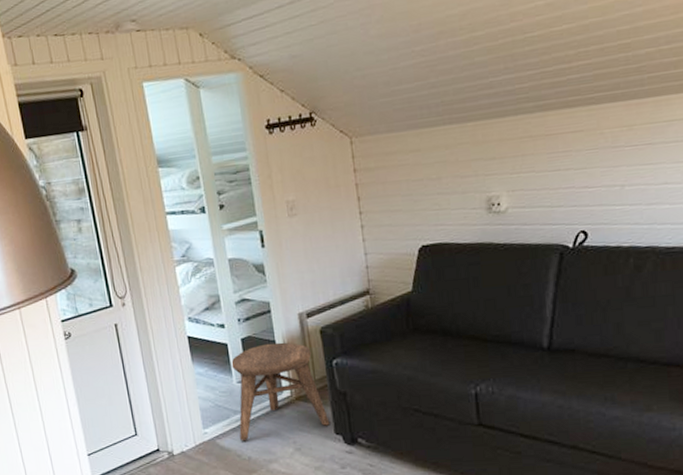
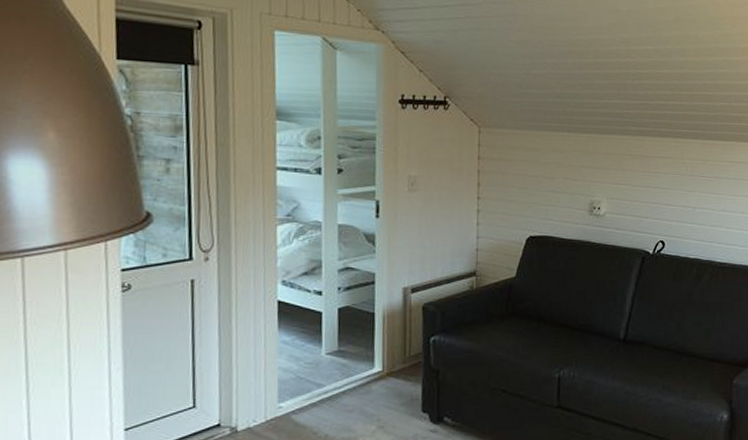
stool: present [231,342,330,442] -> none [319,315,419,418]

